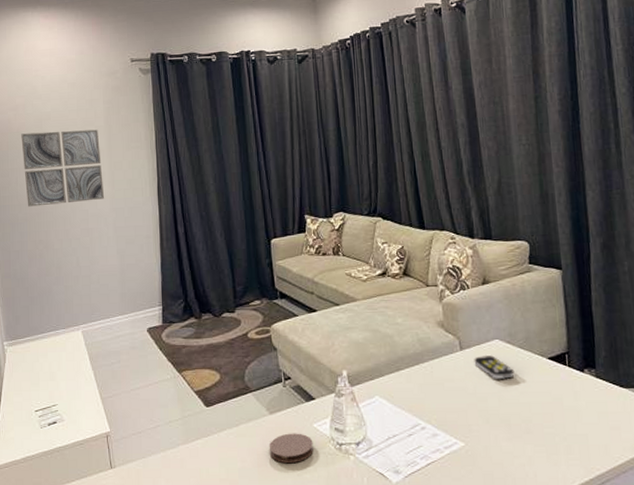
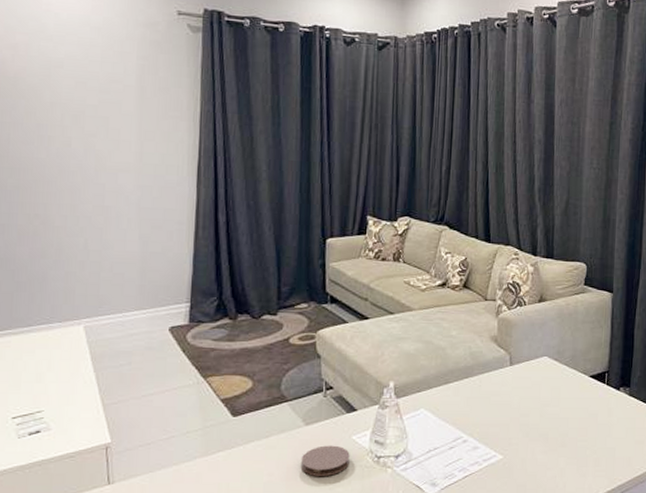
wall art: present [21,129,105,207] -> none [19,80,129,174]
remote control: present [474,355,515,379] -> none [522,372,558,395]

